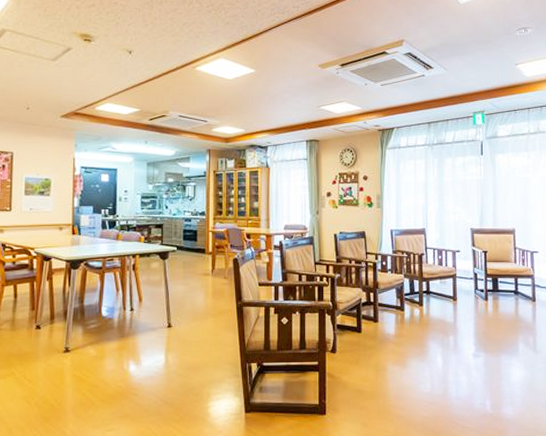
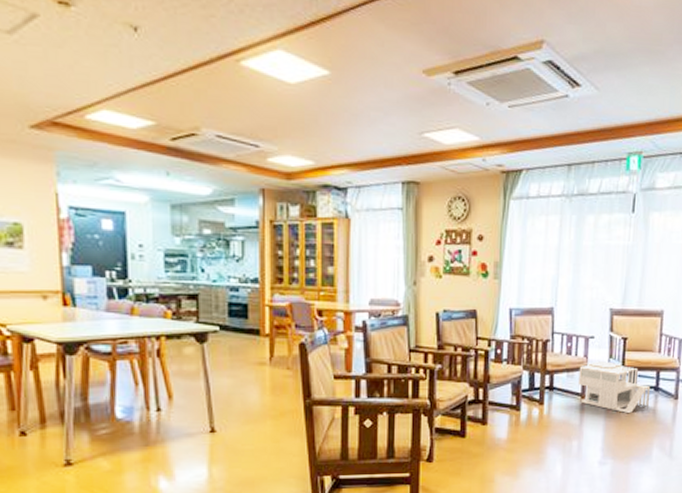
architectural model: none [450,270,511,314] -> present [578,361,651,414]

